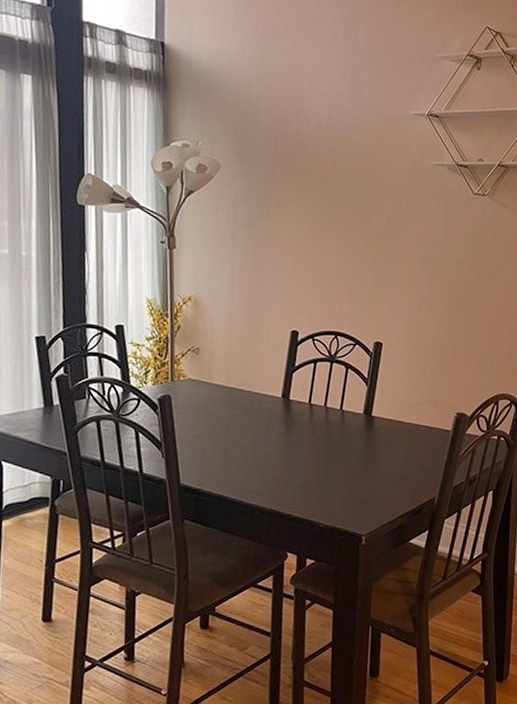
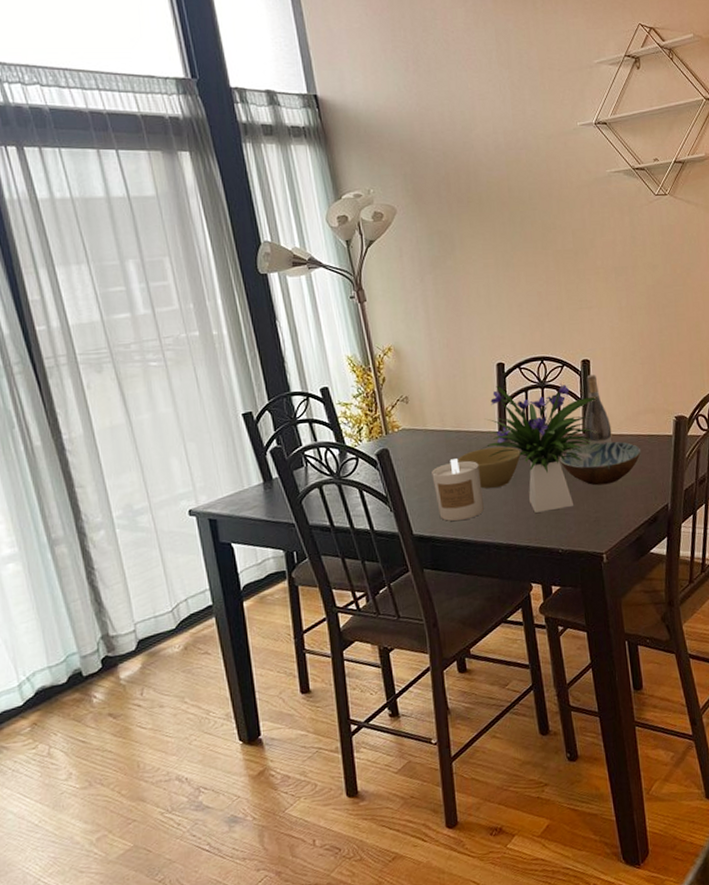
candle: none [208,416,257,479] -> present [432,459,484,522]
bowl: none [236,411,300,452] -> present [457,446,521,489]
flower arrangement: none [260,352,384,484] -> present [480,382,598,513]
bowl: none [336,425,418,468] -> present [559,441,642,486]
wine bottle: none [365,357,393,427] -> present [584,375,613,445]

